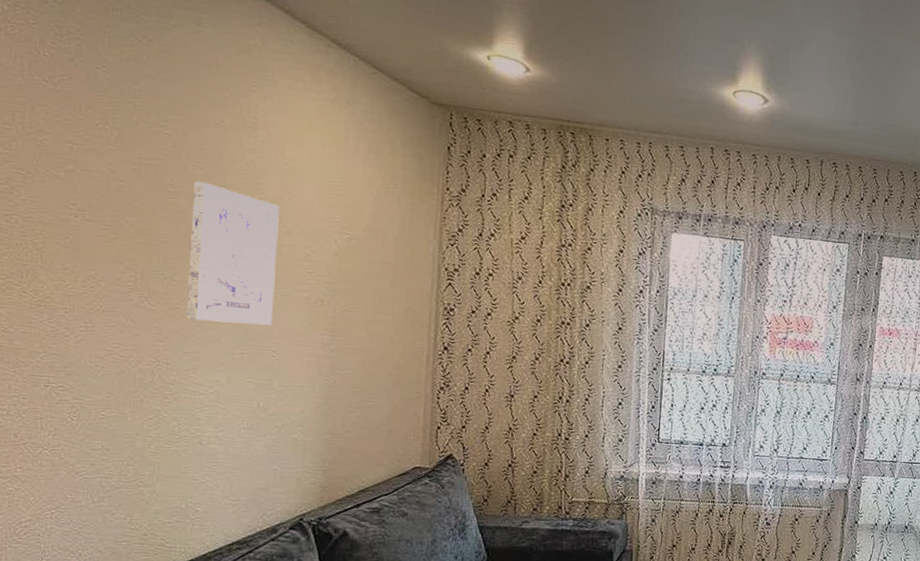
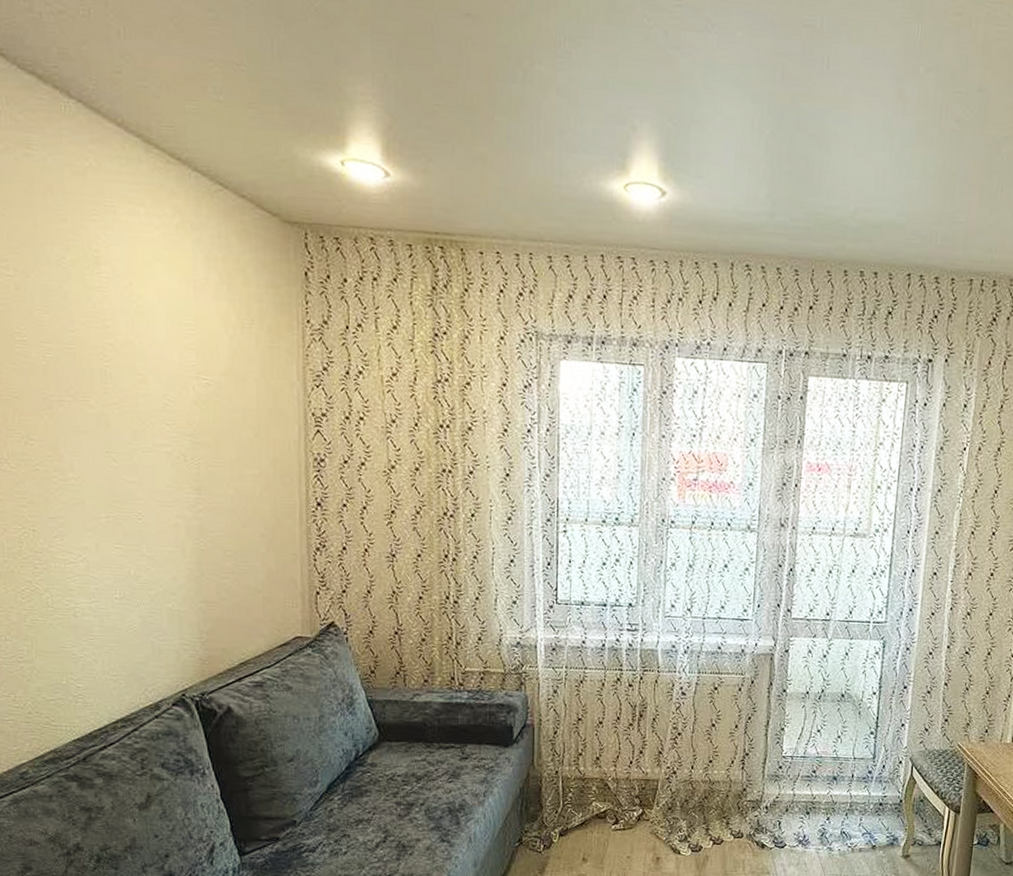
wall art: present [185,181,279,325] -> none [41,327,135,486]

